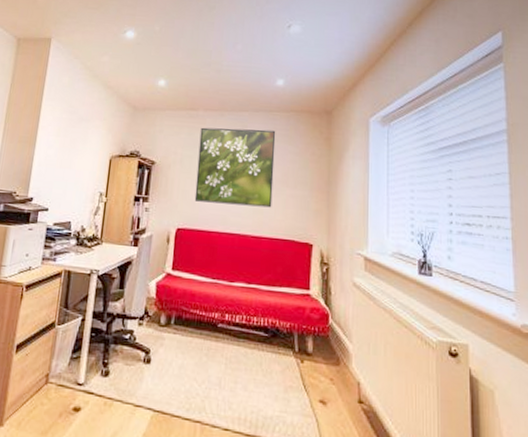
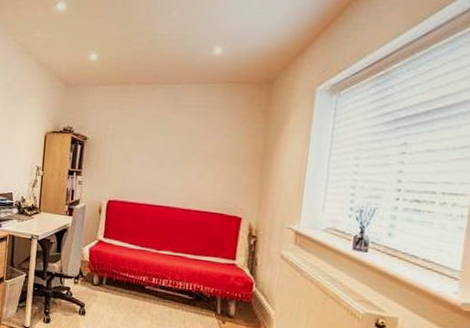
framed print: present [194,127,276,208] -> none [125,102,210,182]

